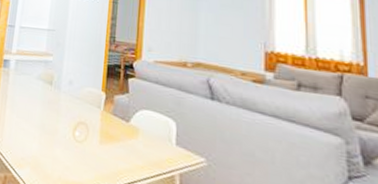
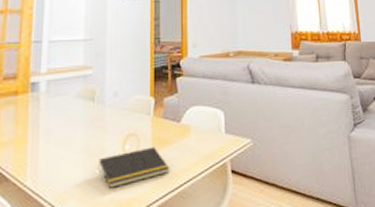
notepad: none [50,136,116,169] -> present [97,146,170,188]

